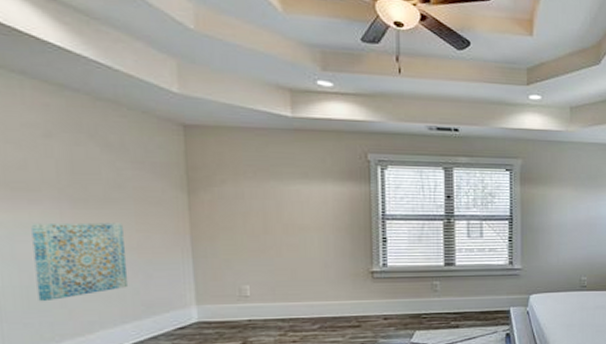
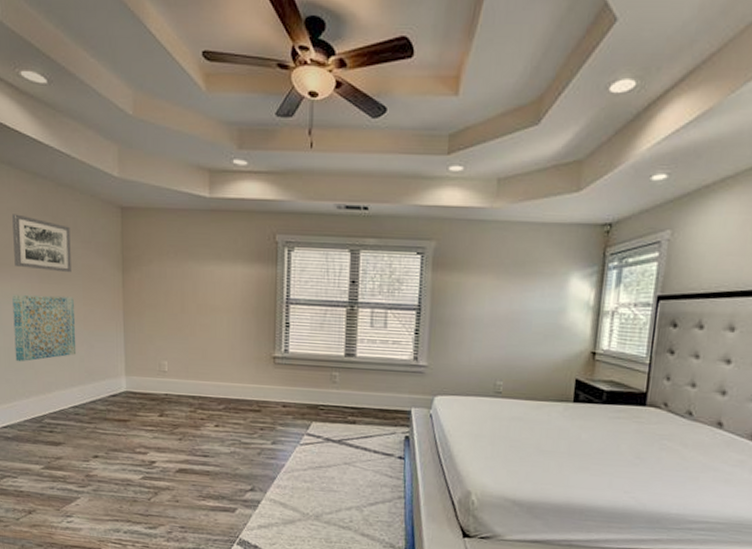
wall art: none [28,130,118,196] -> present [12,214,71,273]

